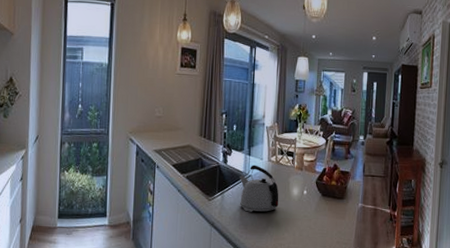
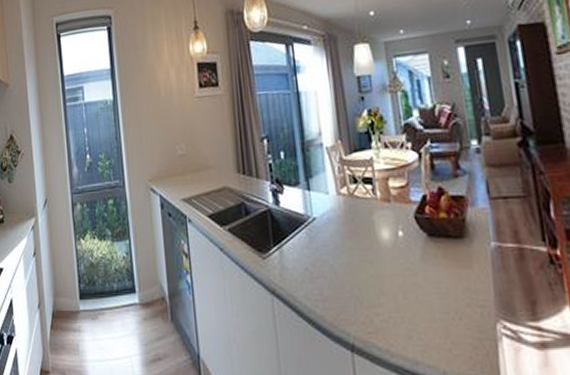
kettle: present [239,165,279,212] -> none [299,202,364,270]

